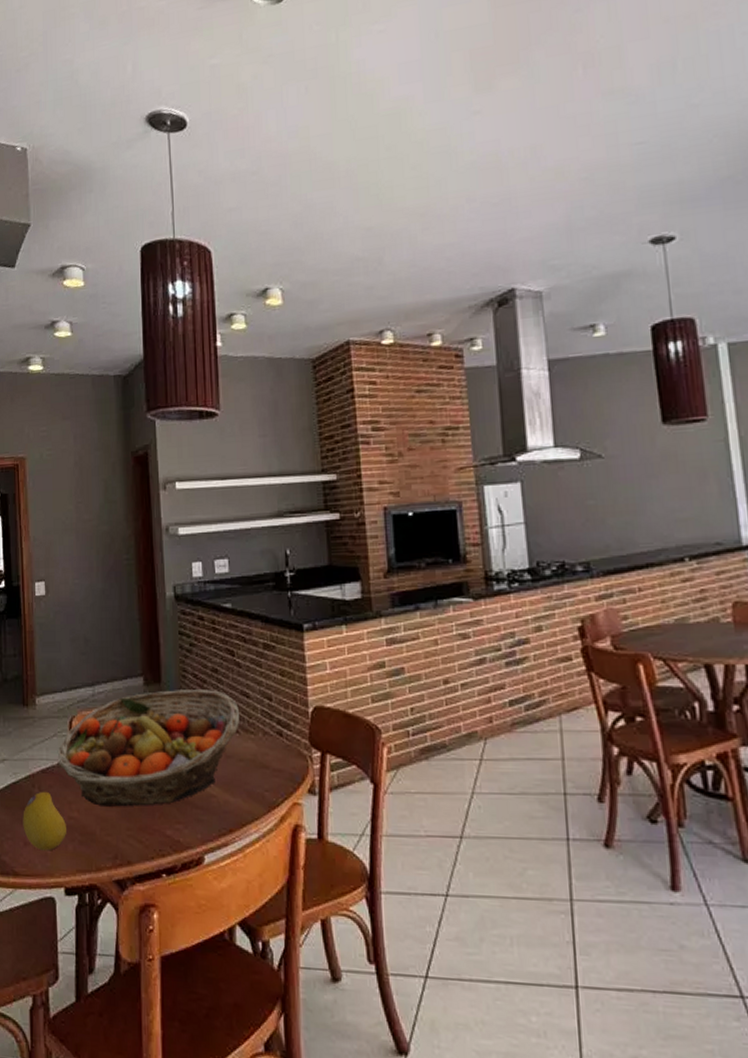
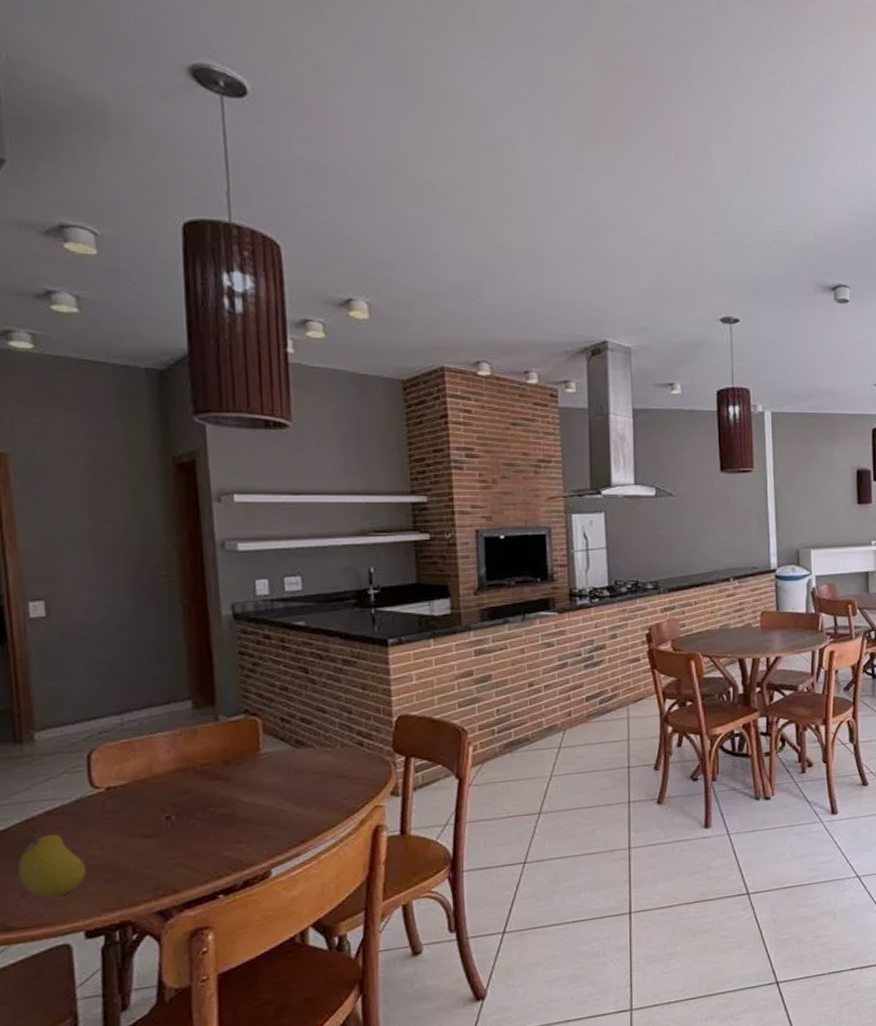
fruit basket: present [57,690,240,807] -> none [69,708,315,840]

